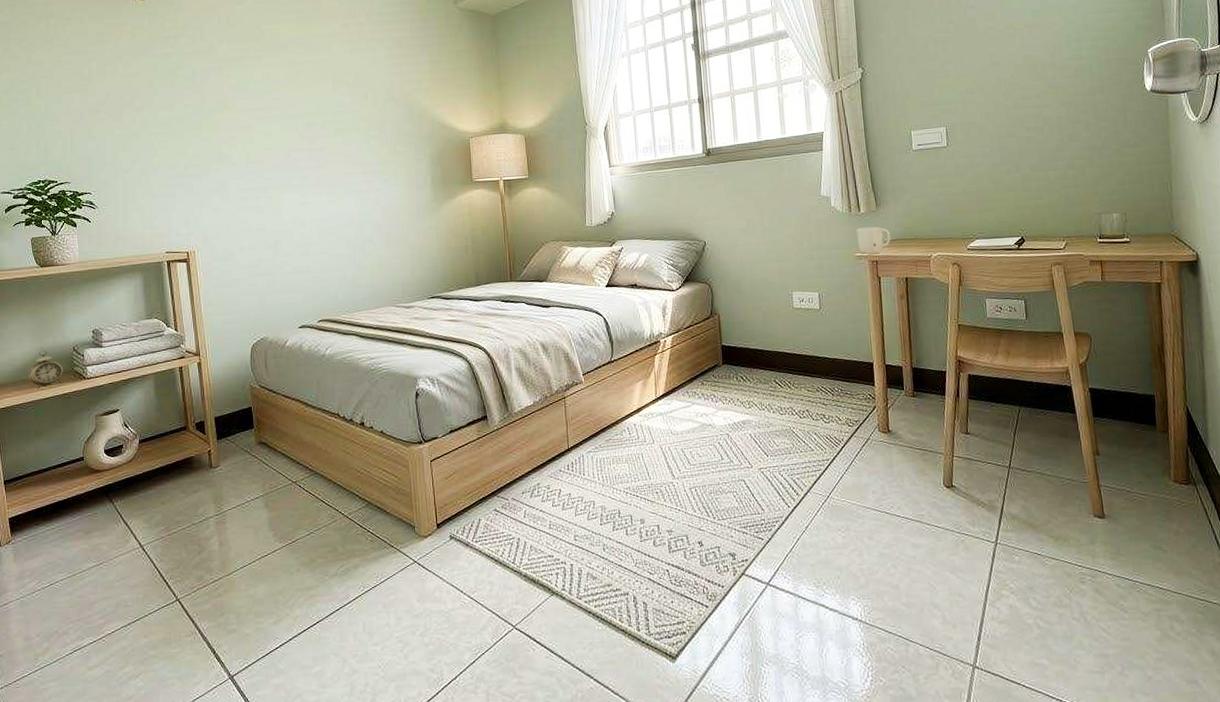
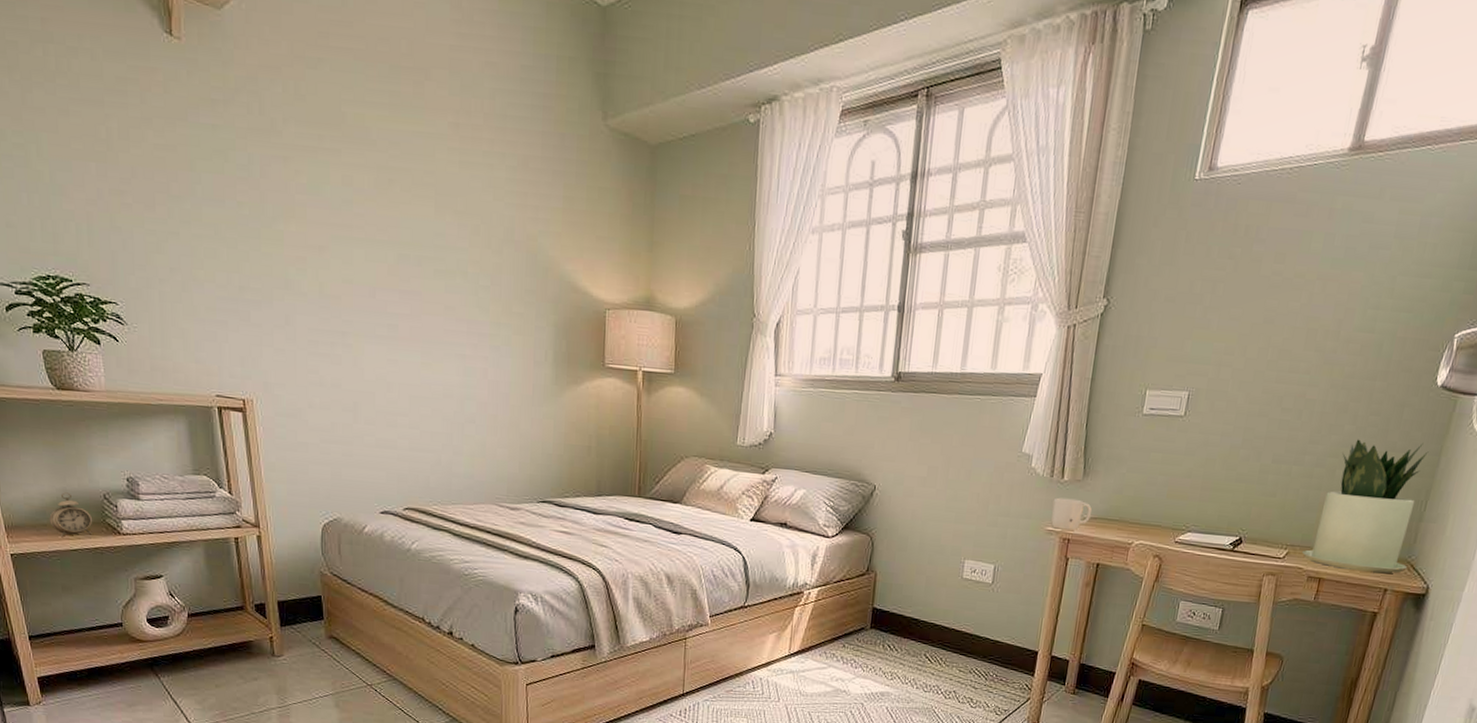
planter: none [1078,136,1173,250] -> present [1301,439,1429,574]

